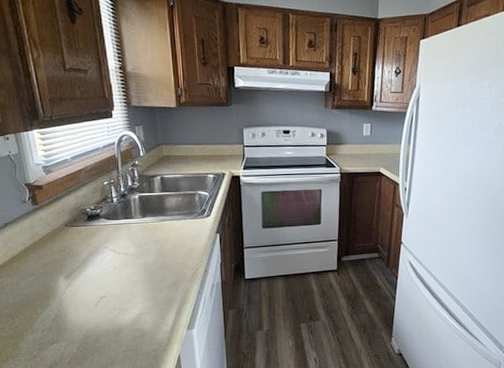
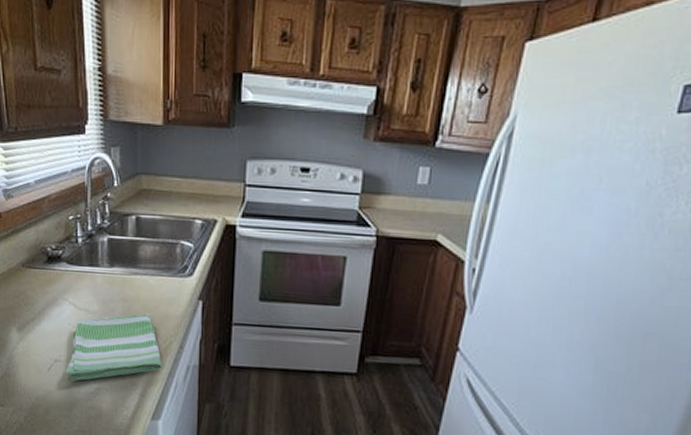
dish towel: none [110,249,192,311] -> present [65,313,162,381]

